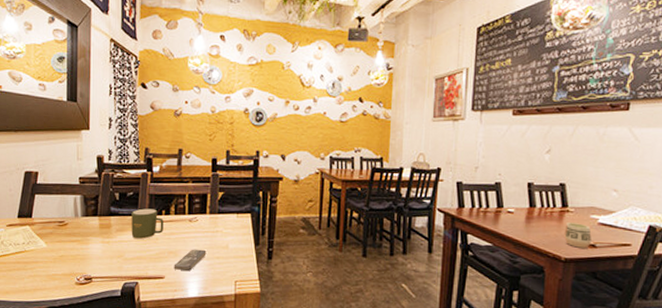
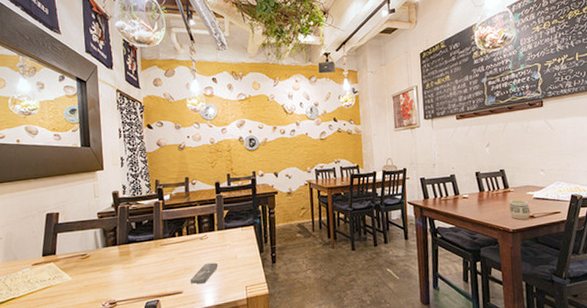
mug: present [131,208,164,240] -> none [148,232,178,262]

